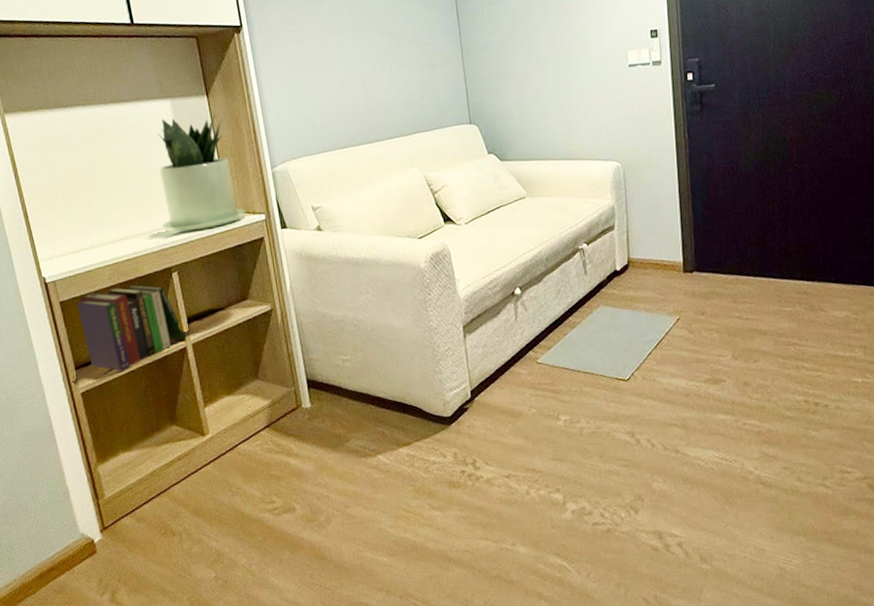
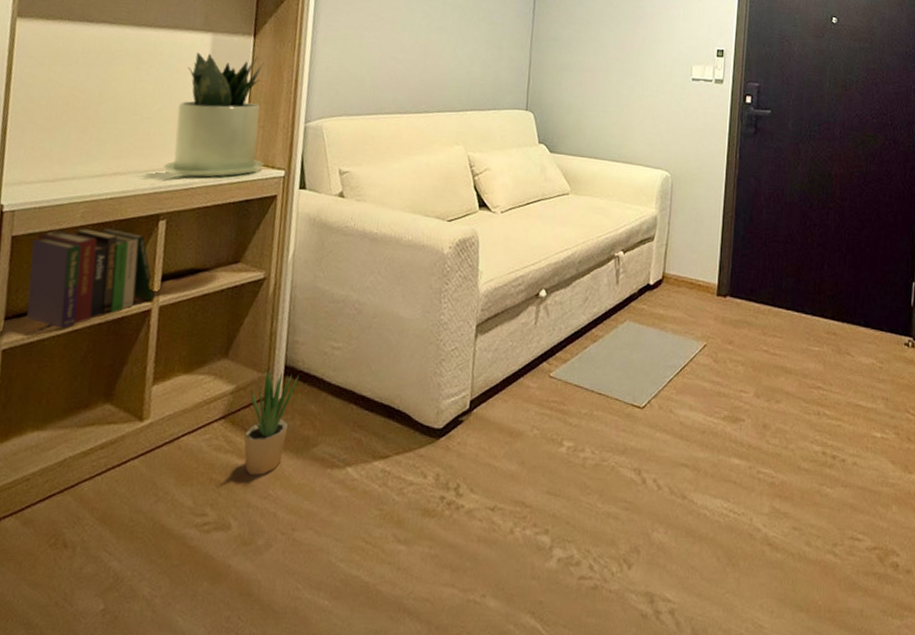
potted plant: none [284,382,323,468] -> present [243,367,299,475]

